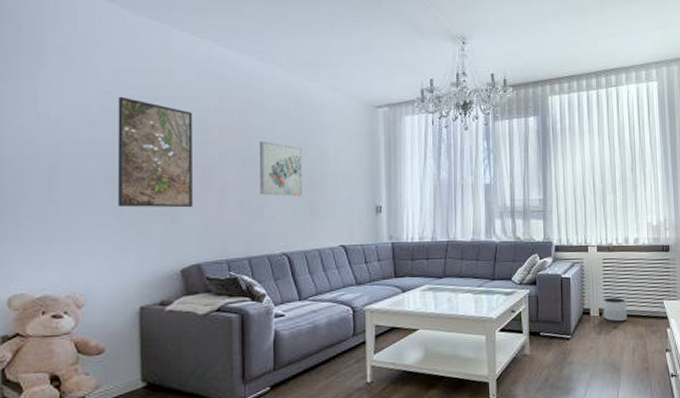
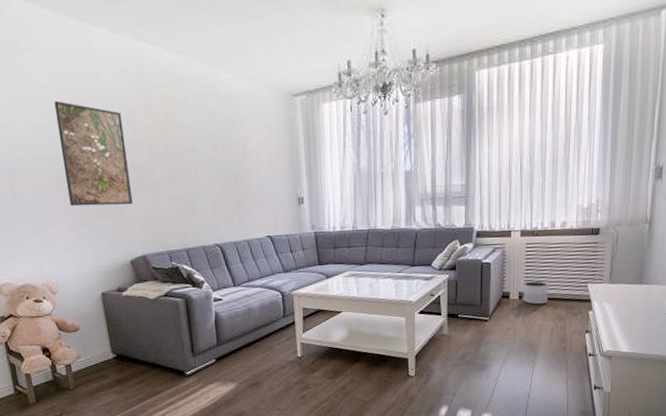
wall art: present [259,140,302,197] -> none [184,137,229,191]

